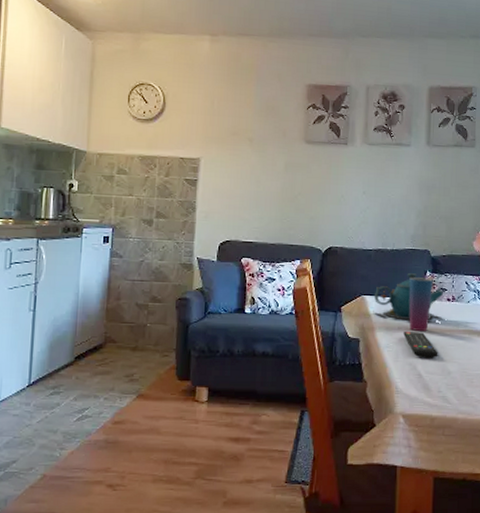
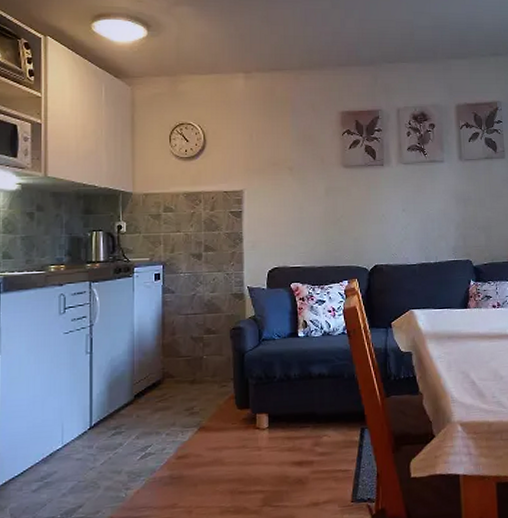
teapot: present [374,273,444,323] -> none [423,284,492,331]
remote control: present [403,332,438,358] -> none [454,340,489,366]
cup: present [409,277,433,331] -> none [454,287,478,340]

